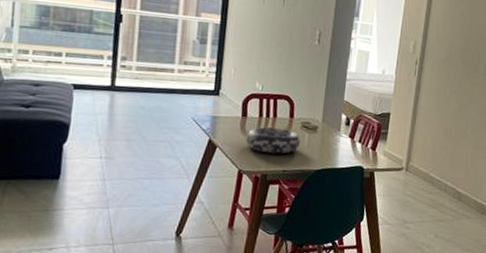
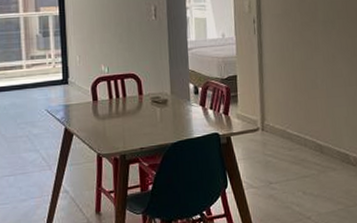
decorative bowl: present [246,127,301,154] -> none [100,107,154,134]

